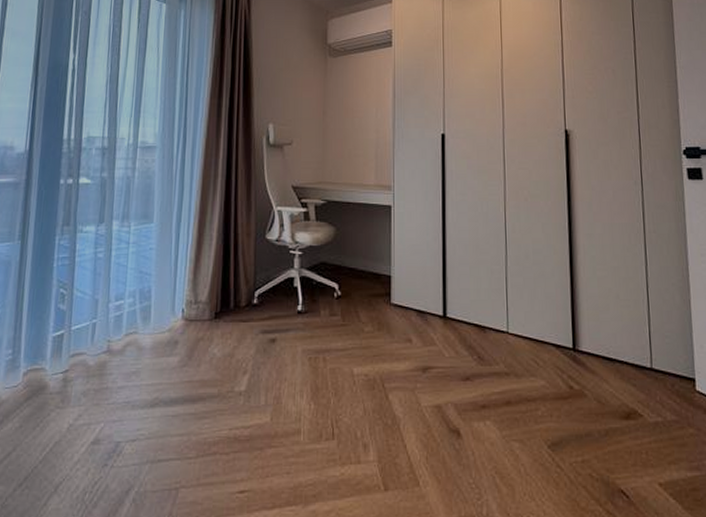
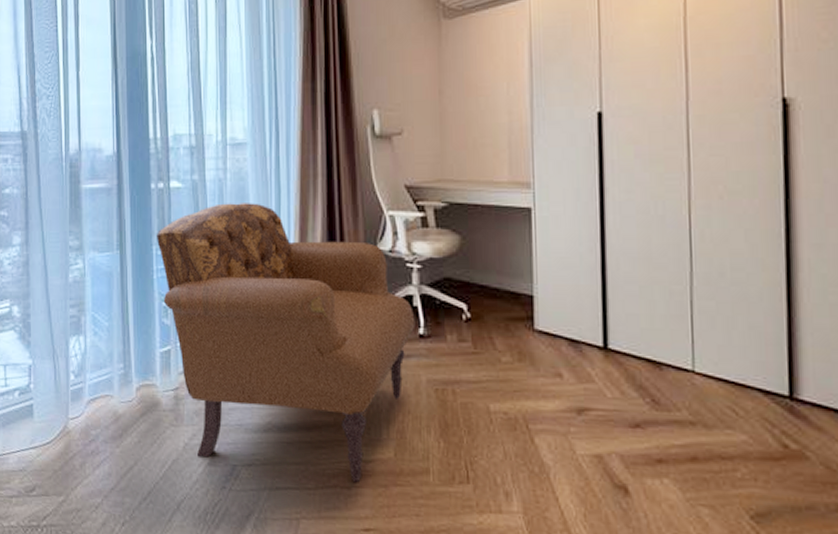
armchair: none [60,198,295,448] -> present [157,203,416,483]

